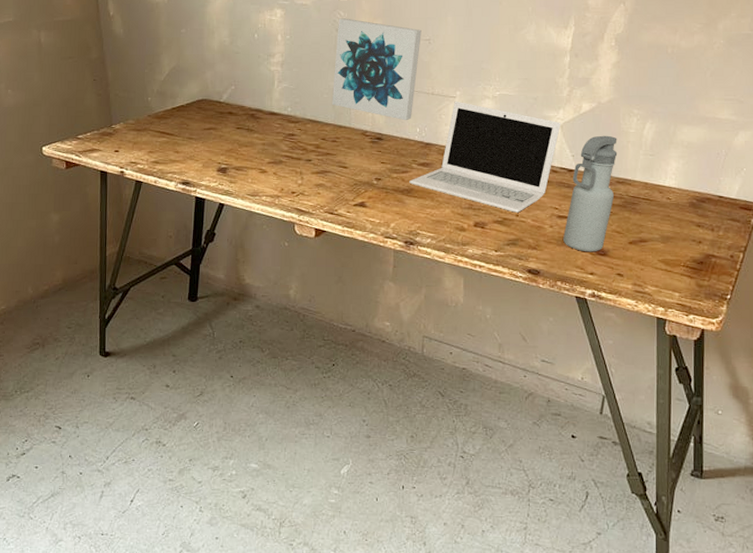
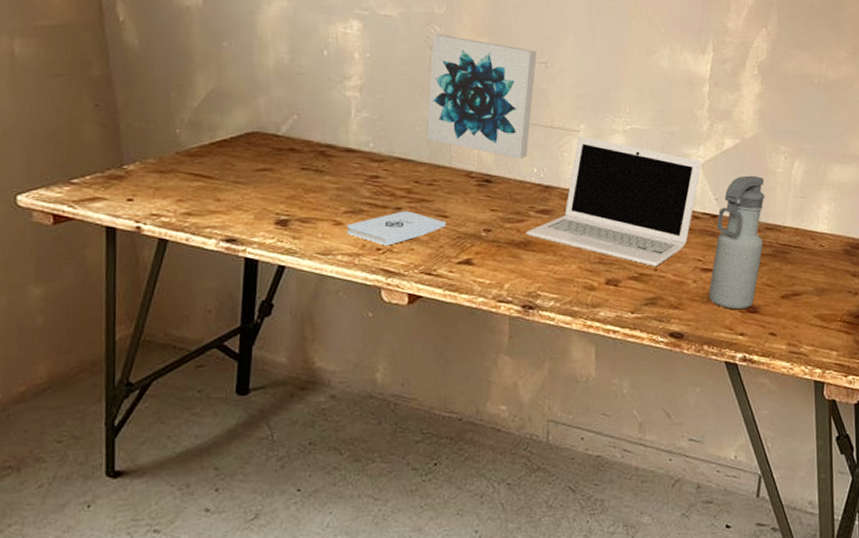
notepad: none [270,162,346,190] -> present [347,211,447,246]

